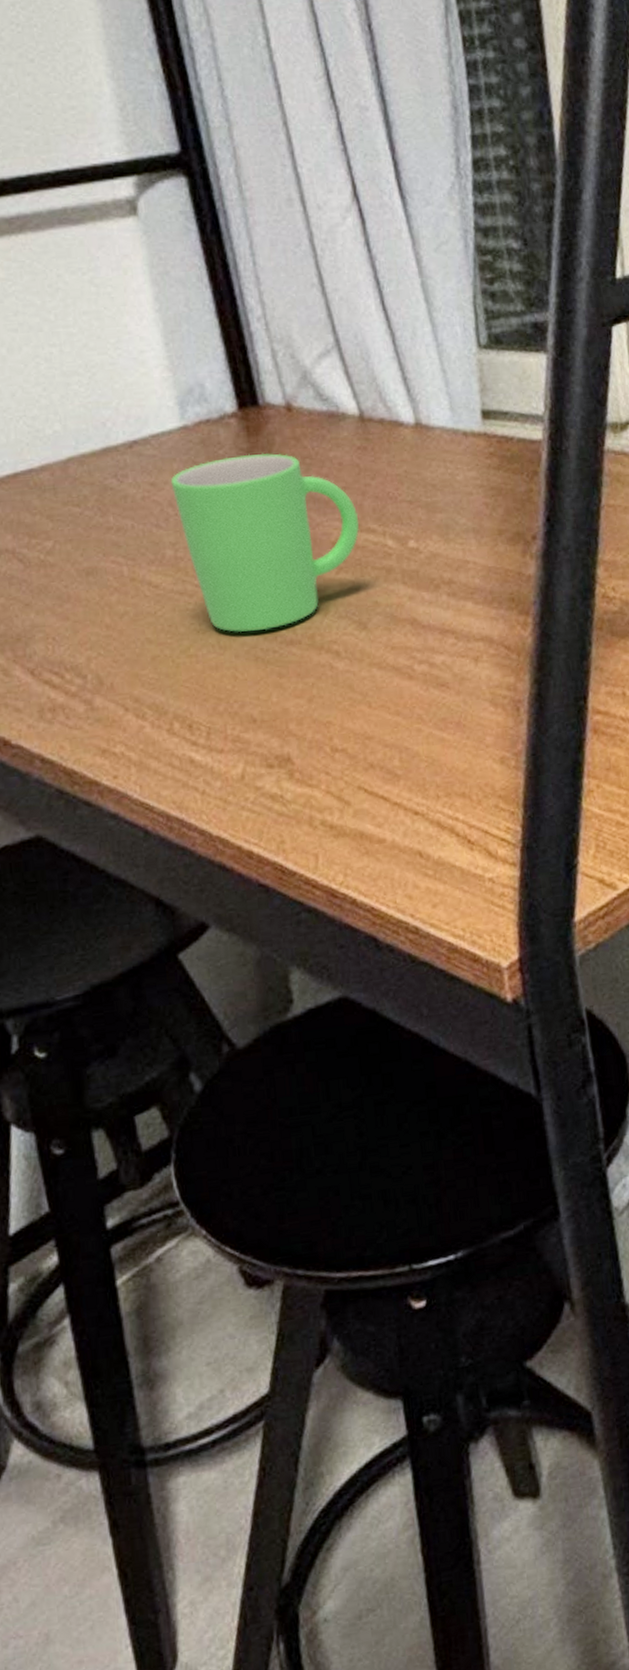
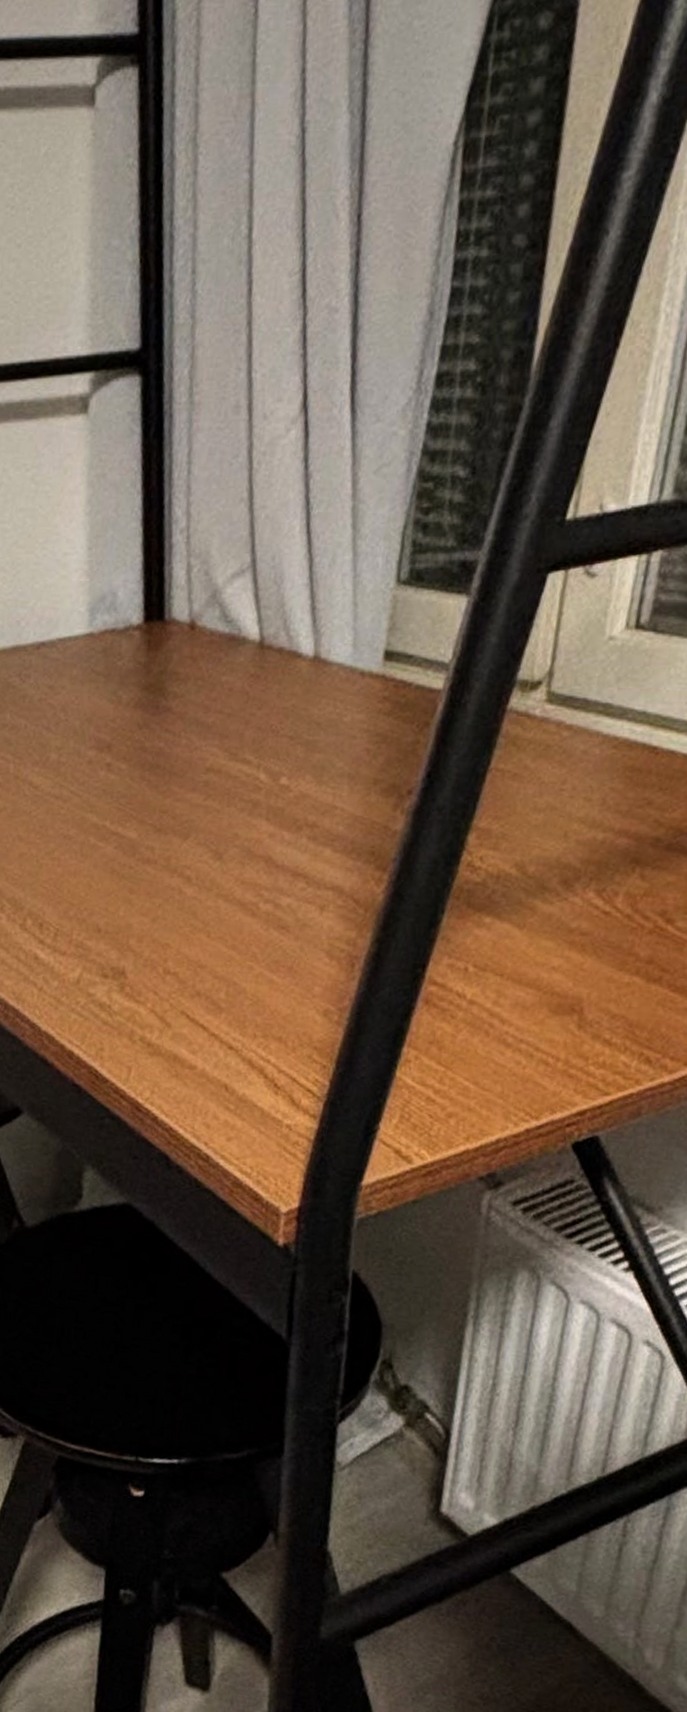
mug: present [170,453,360,633] -> none [67,668,238,846]

